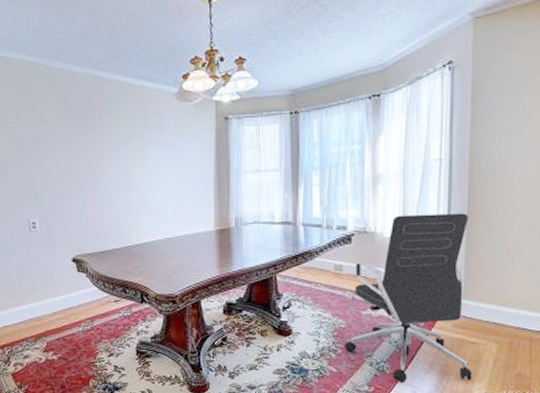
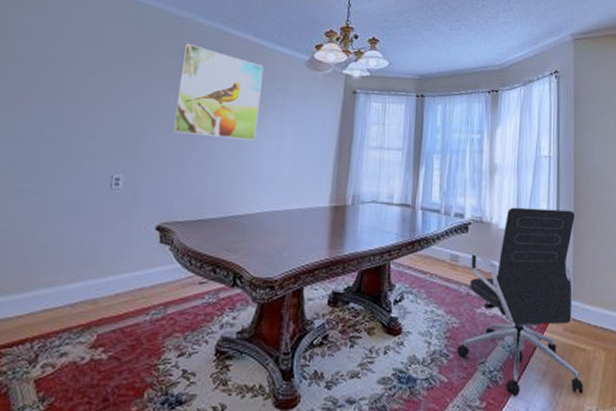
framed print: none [62,92,140,179] -> present [171,42,264,141]

